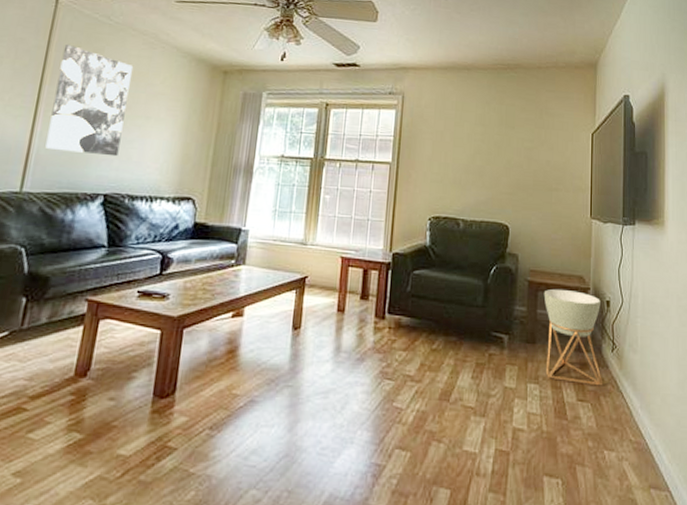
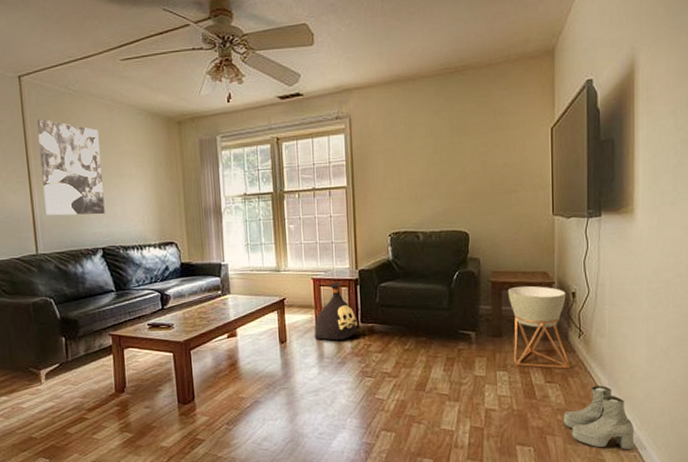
bag: none [333,263,384,332] -> present [314,282,358,341]
boots: none [594,408,666,489] -> present [563,386,635,451]

